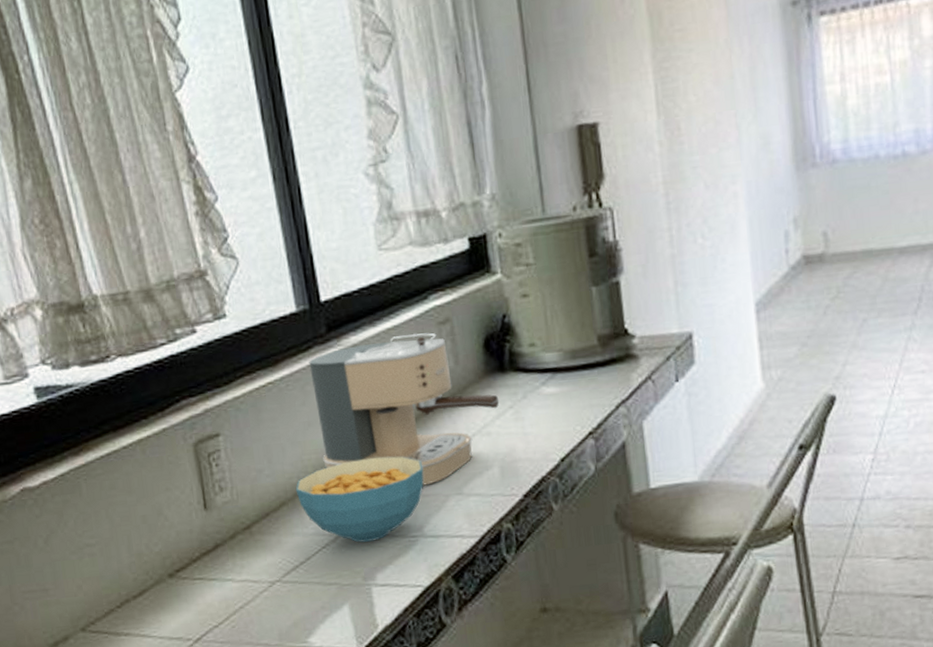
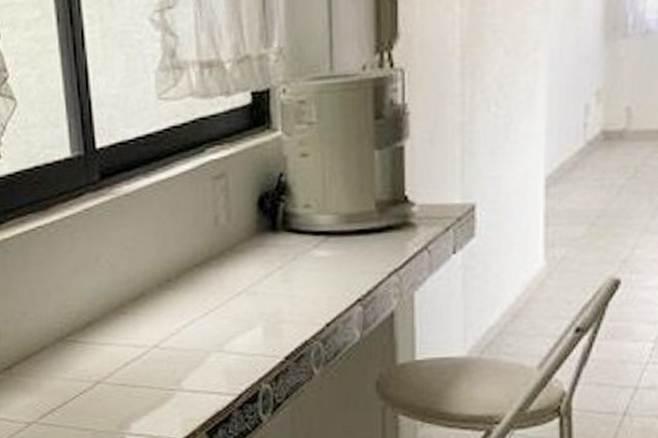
cereal bowl: present [295,456,424,543] -> none [57,308,186,391]
coffee maker: present [309,333,500,486] -> none [80,186,269,340]

